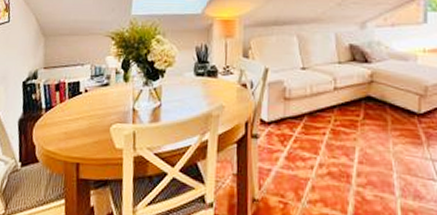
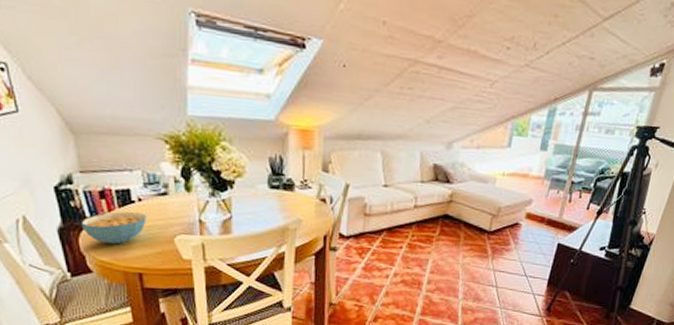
cereal bowl: none [37,102,90,134] -> present [81,211,147,245]

